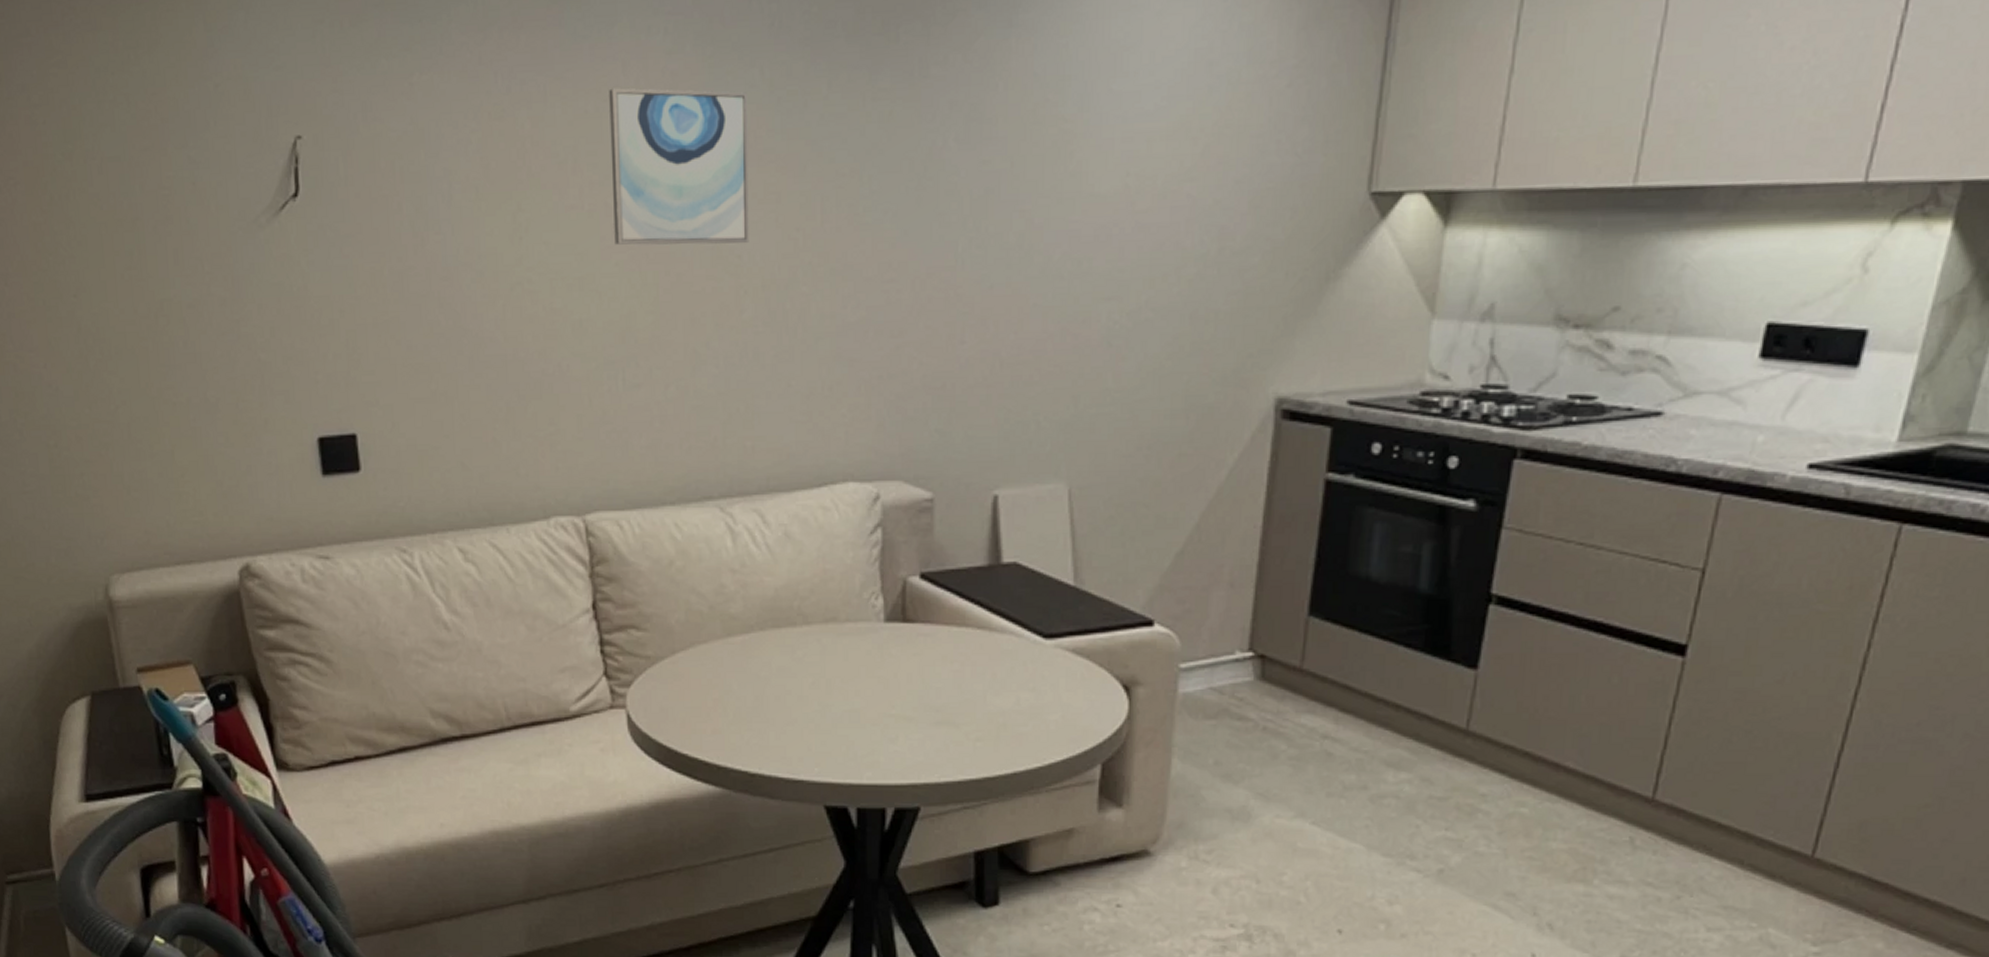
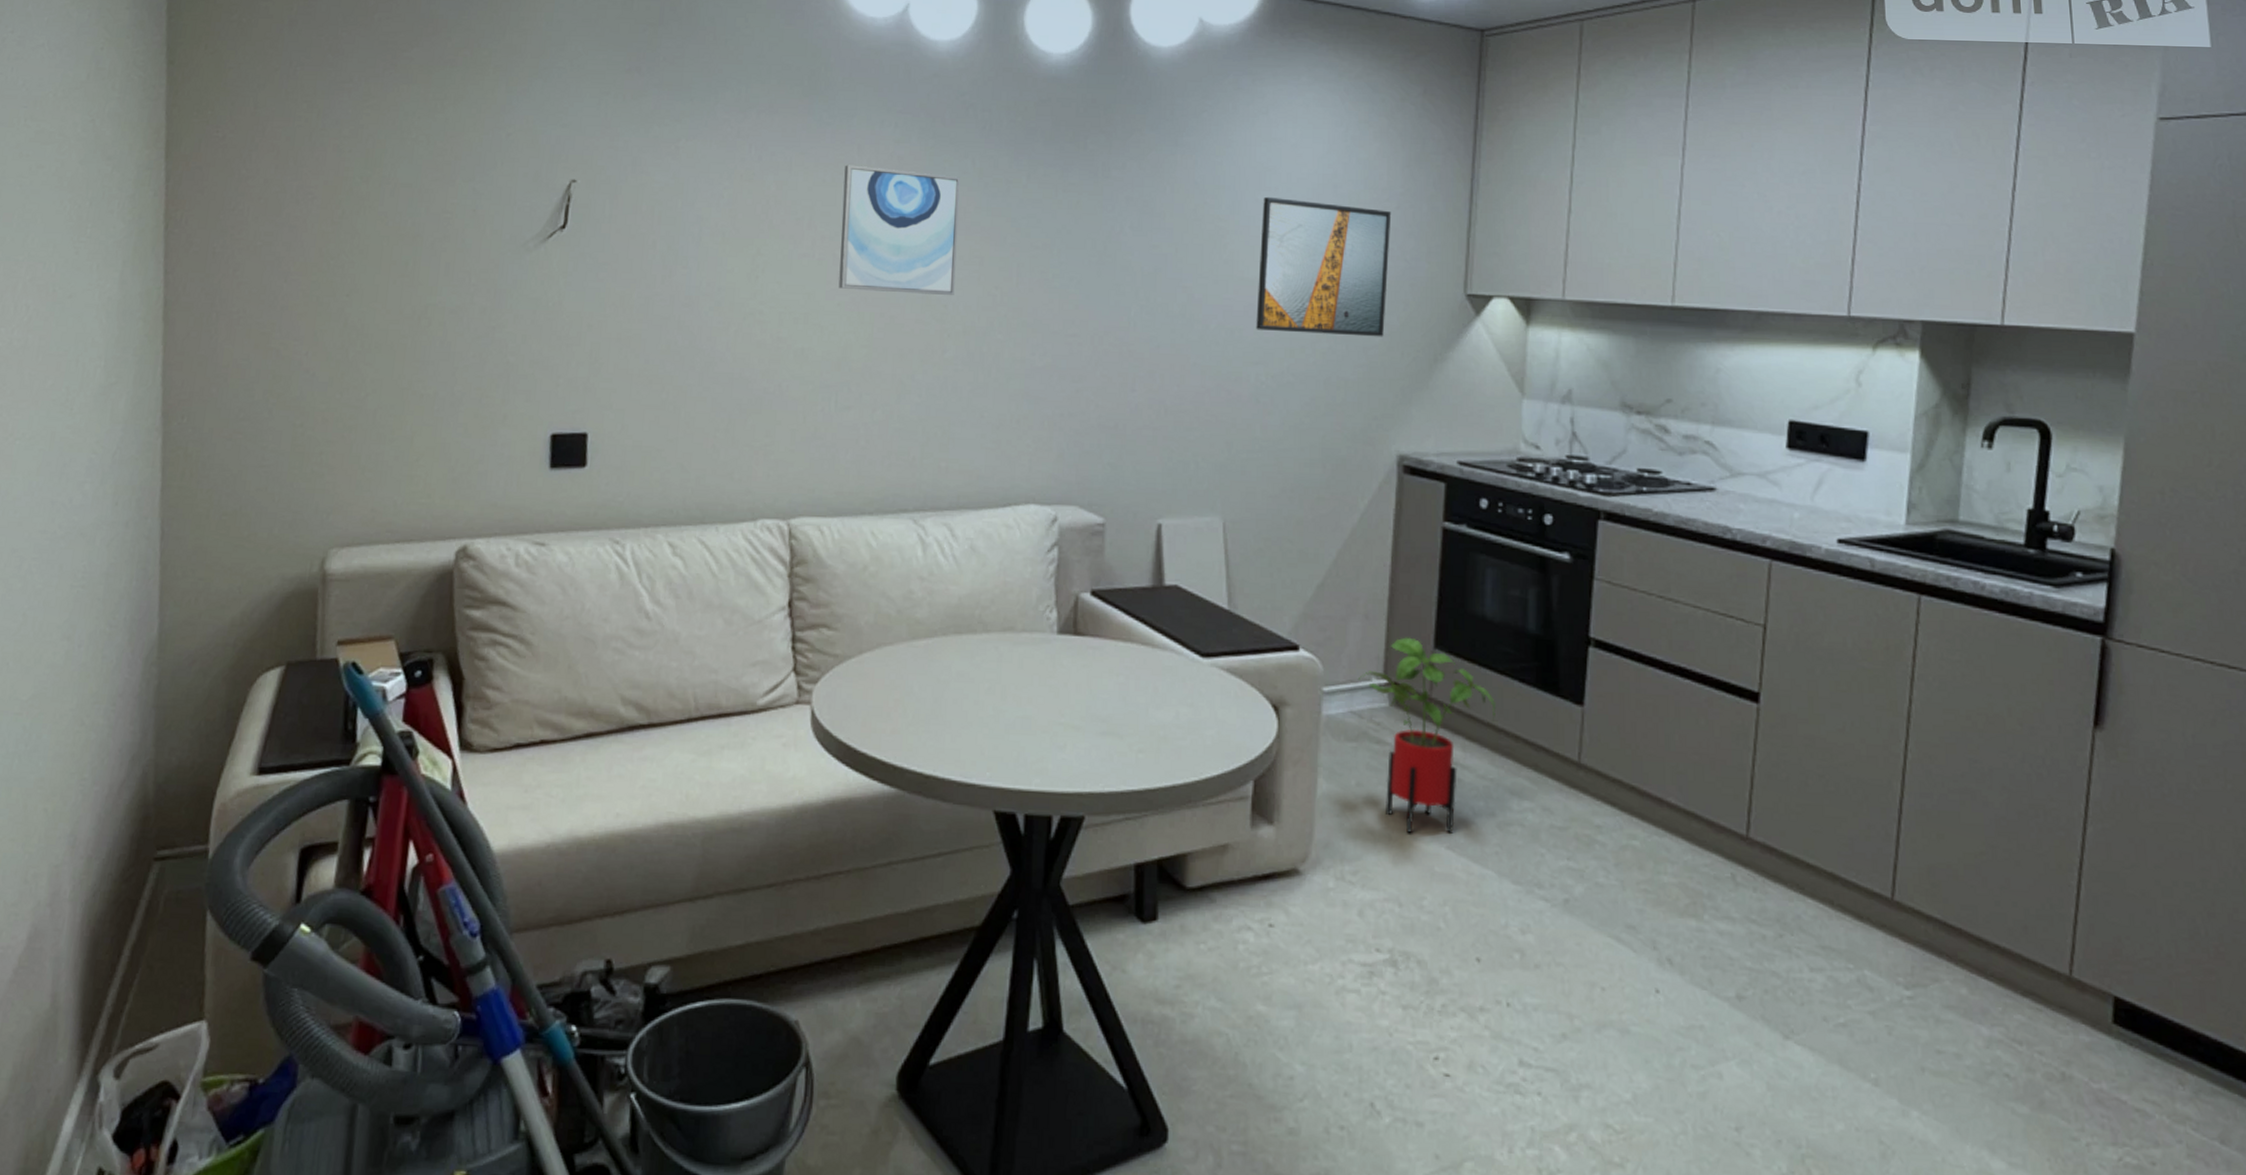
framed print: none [1109,84,1281,258] -> present [1256,196,1392,337]
house plant: none [1219,605,1377,811] -> present [1357,637,1497,834]

